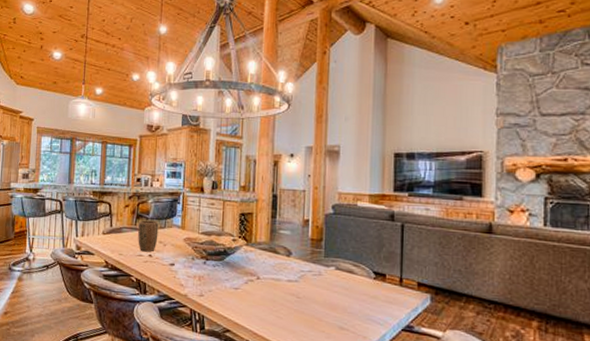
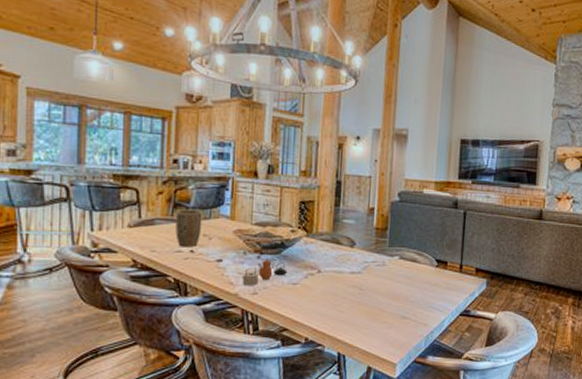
teapot: none [190,263,230,289] -> present [241,257,287,286]

